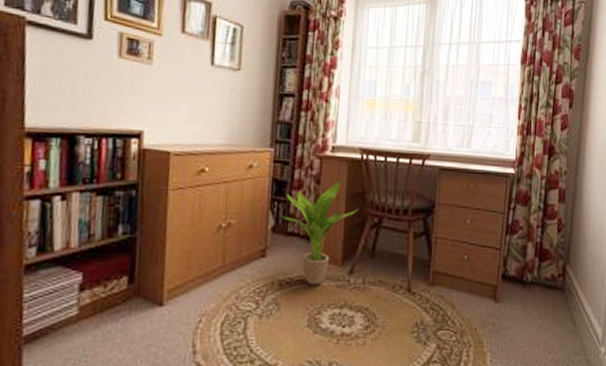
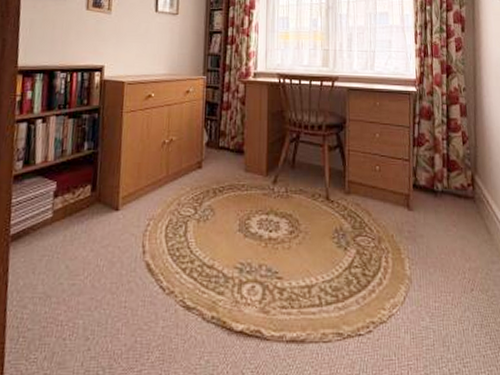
potted plant: present [279,181,359,284] -> none [212,102,279,193]

